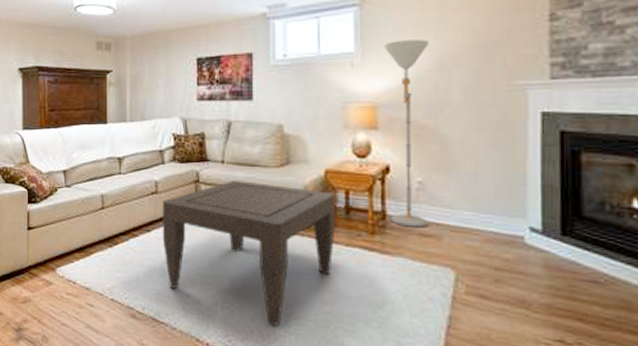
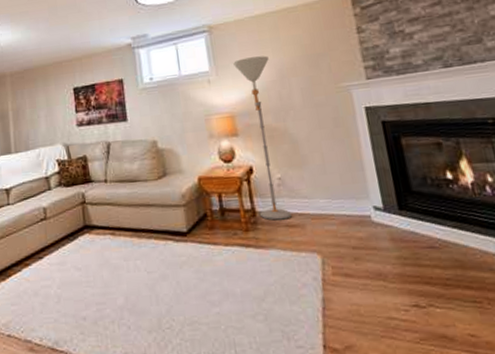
coffee table: present [162,180,336,326] -> none [51,197,215,336]

